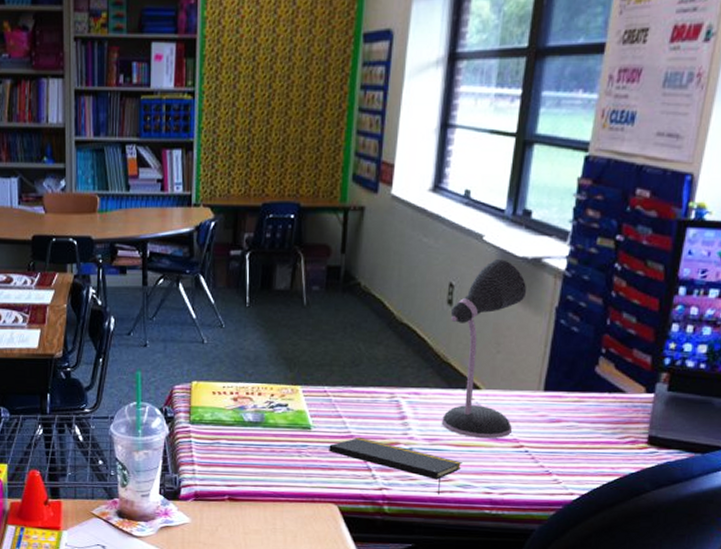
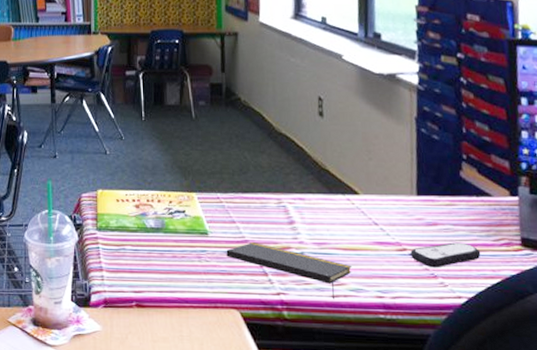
desk lamp: present [441,259,527,439] -> none [323,76,394,243]
remote control: none [527,439,603,466] -> present [410,242,481,268]

